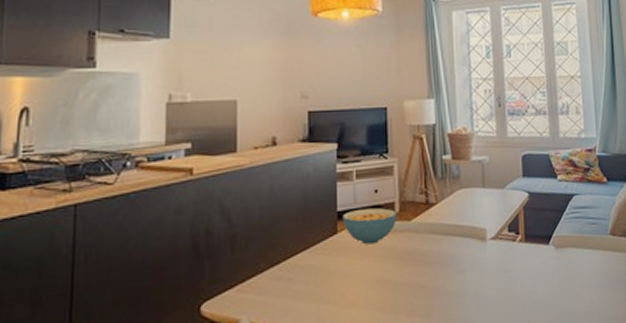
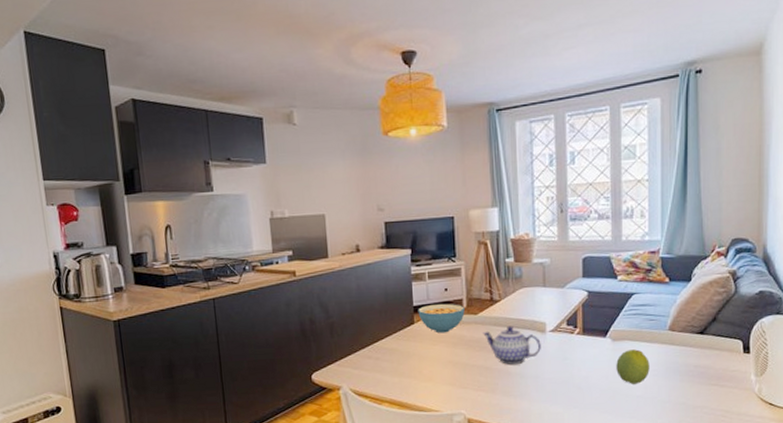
teapot: none [417,233,482,282] -> present [483,325,541,365]
fruit: none [561,257,595,299] -> present [616,349,650,384]

